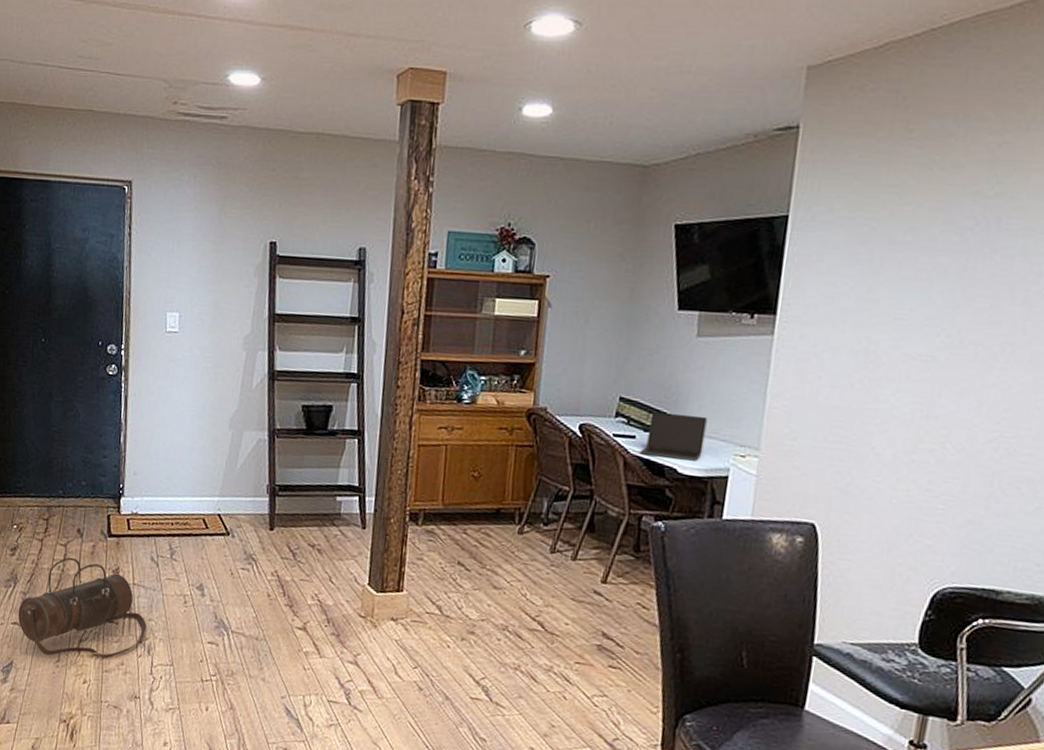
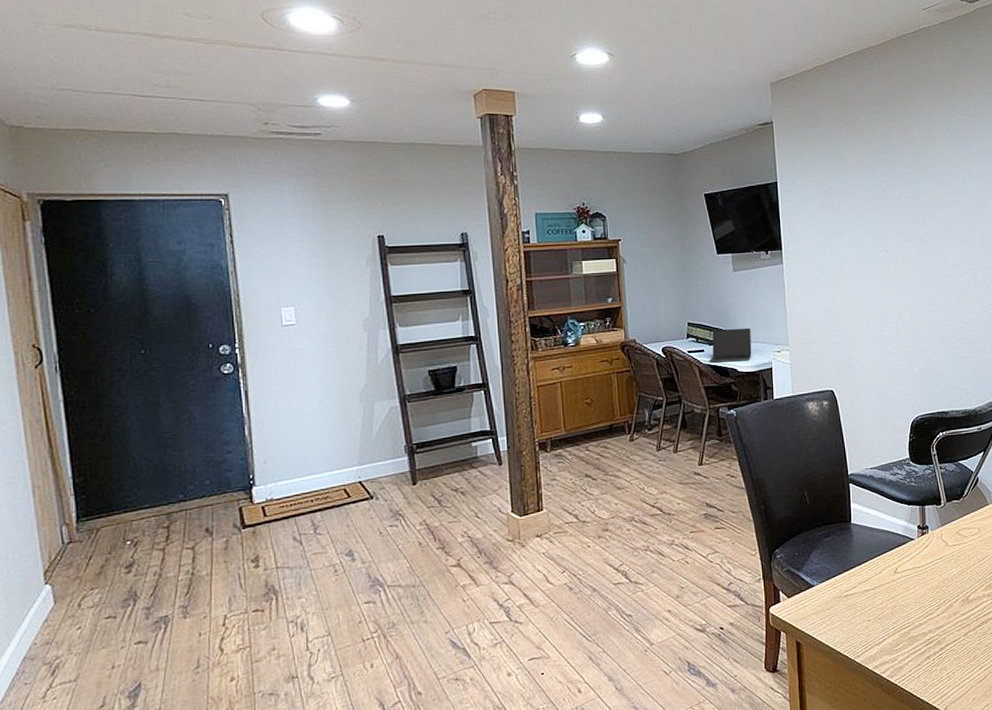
duffel bag: present [18,557,147,659] -> none [142,558,297,665]

